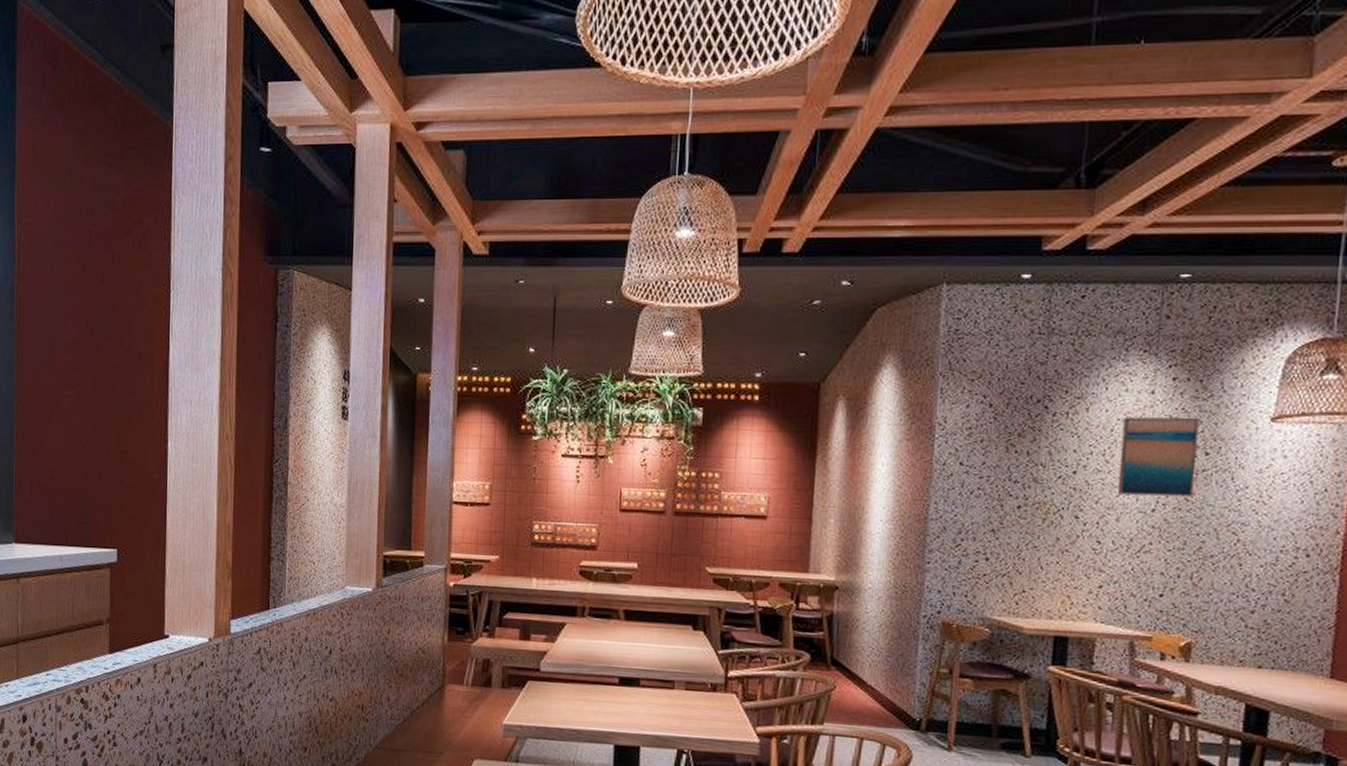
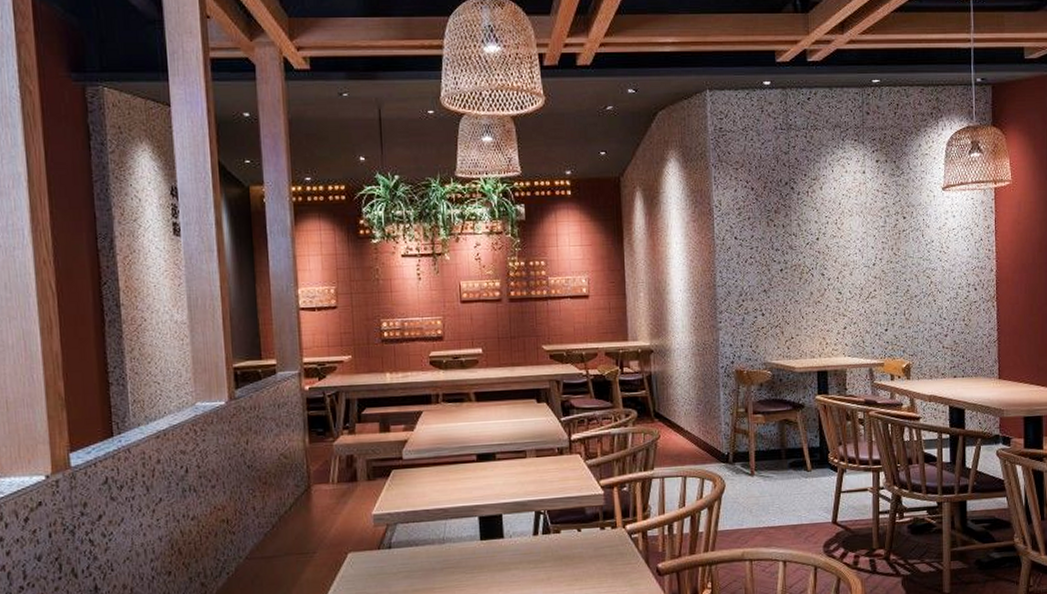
wall art: present [1117,417,1199,497] -> none [846,190,899,255]

